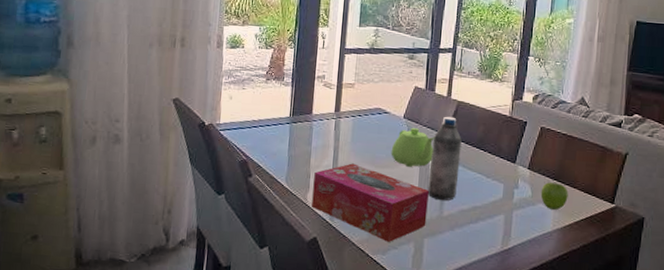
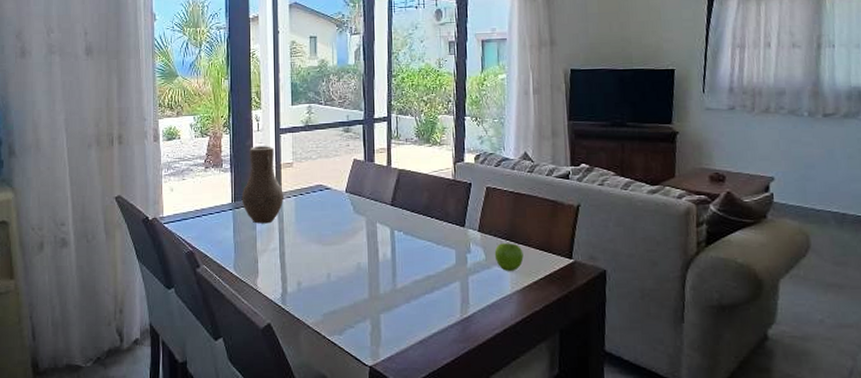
vase: none [299,63,342,141] -> present [241,146,283,224]
tissue box: present [311,163,429,242] -> none [262,244,381,321]
teapot: present [391,127,434,167] -> none [336,200,380,242]
water bottle: present [427,116,462,201] -> none [377,186,408,272]

